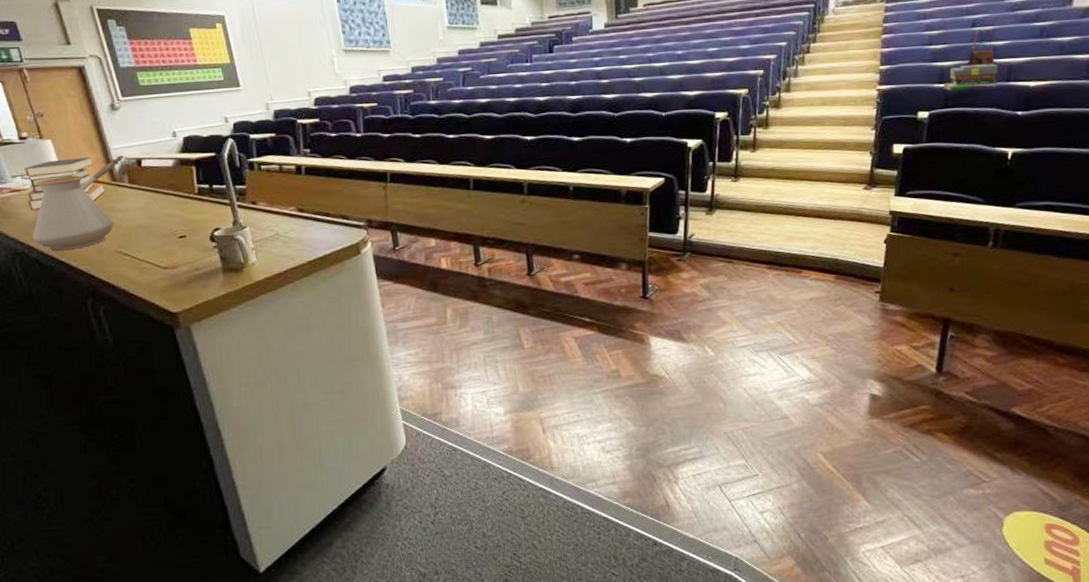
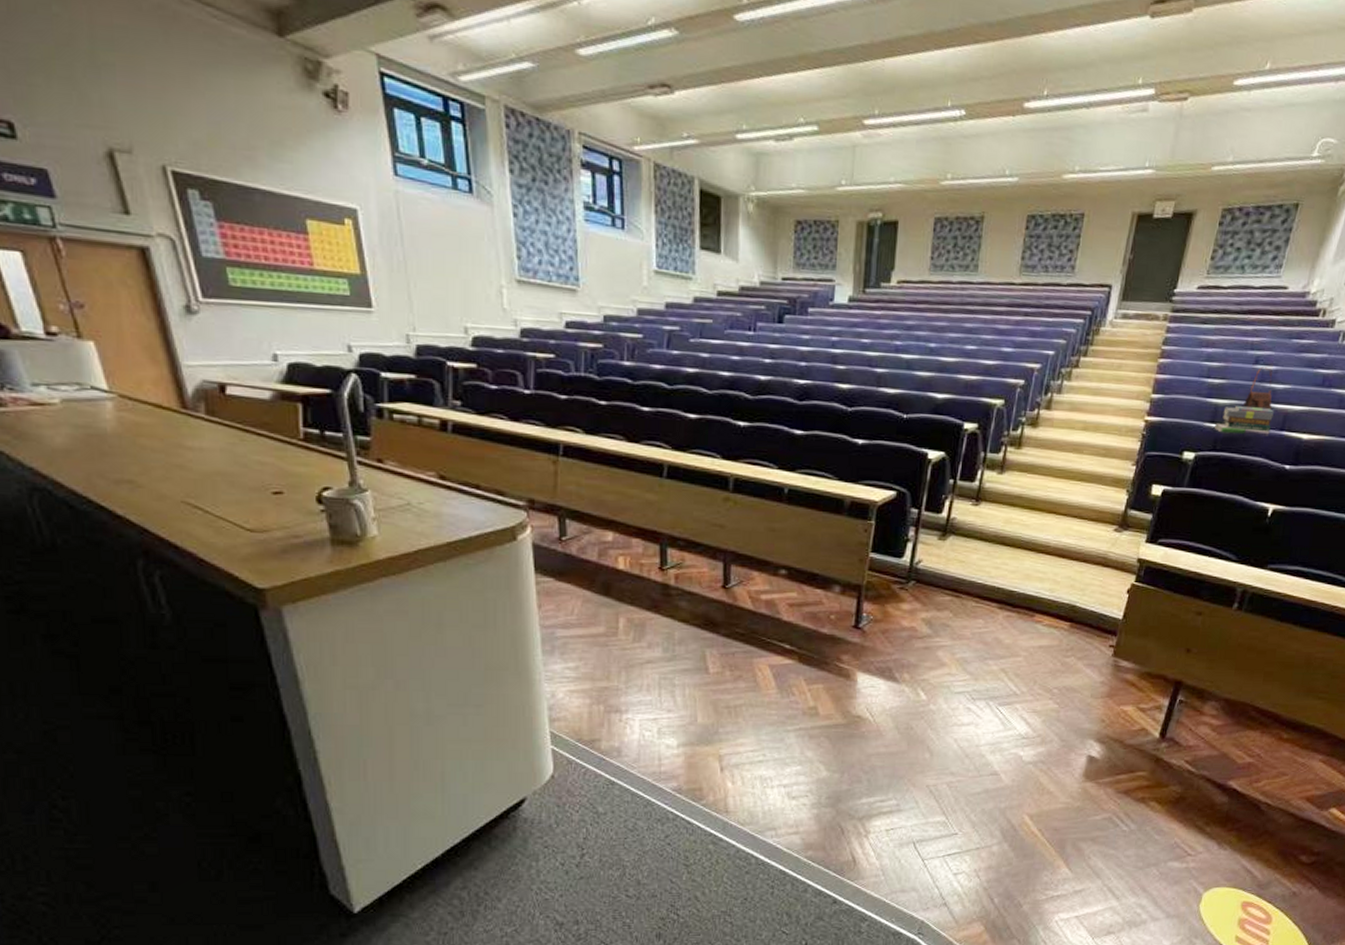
books: present [24,157,105,210] -> none [52,369,170,433]
coffee pot: present [32,155,131,251] -> none [60,375,210,493]

